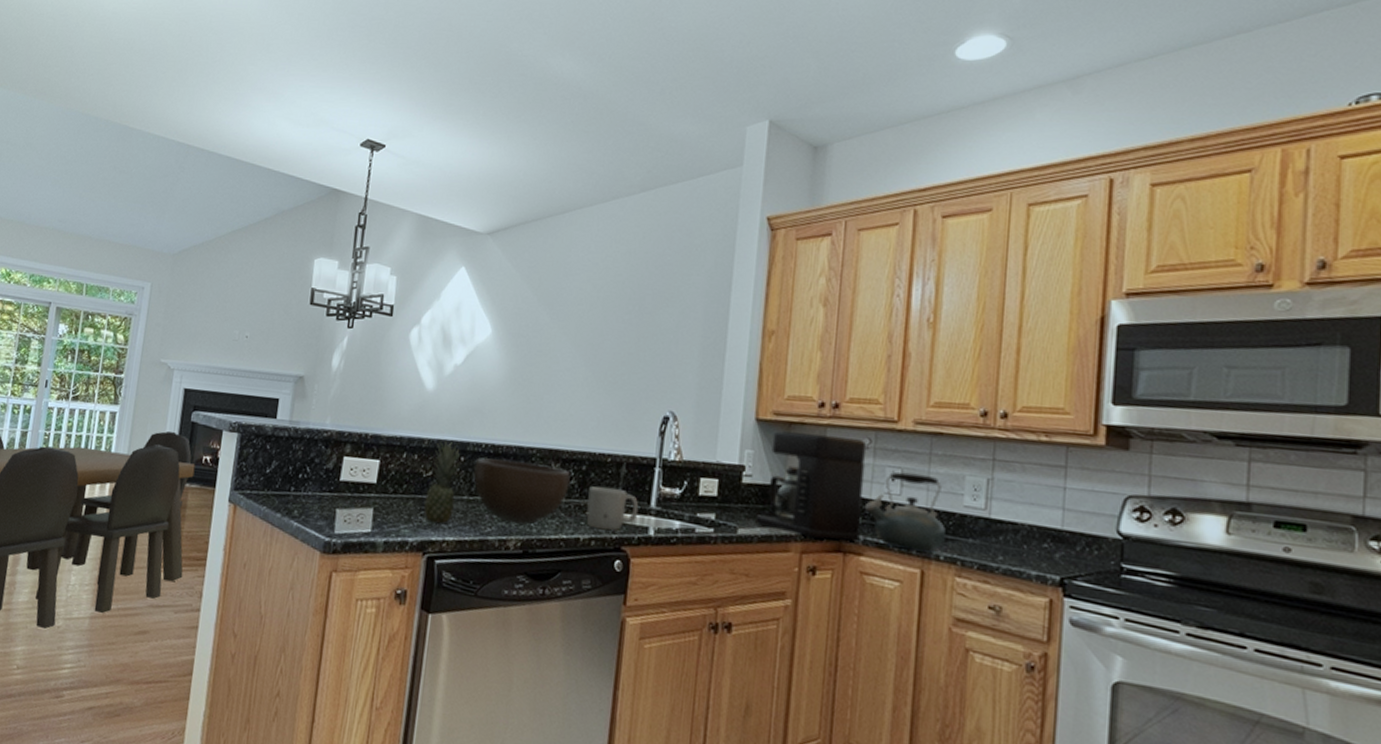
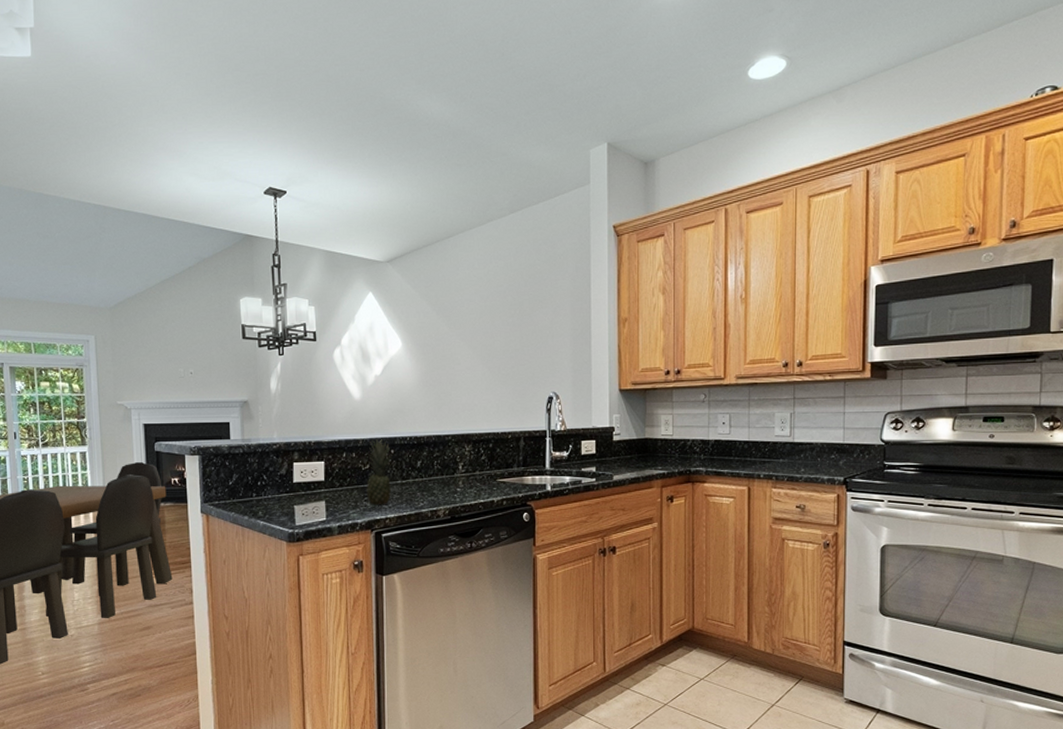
bowl: present [473,457,571,525] -> none [403,446,481,496]
mug: present [586,486,639,531] -> none [497,458,537,492]
coffee maker: present [755,431,867,542] -> none [626,395,703,476]
kettle: present [864,472,947,552] -> none [704,416,764,473]

